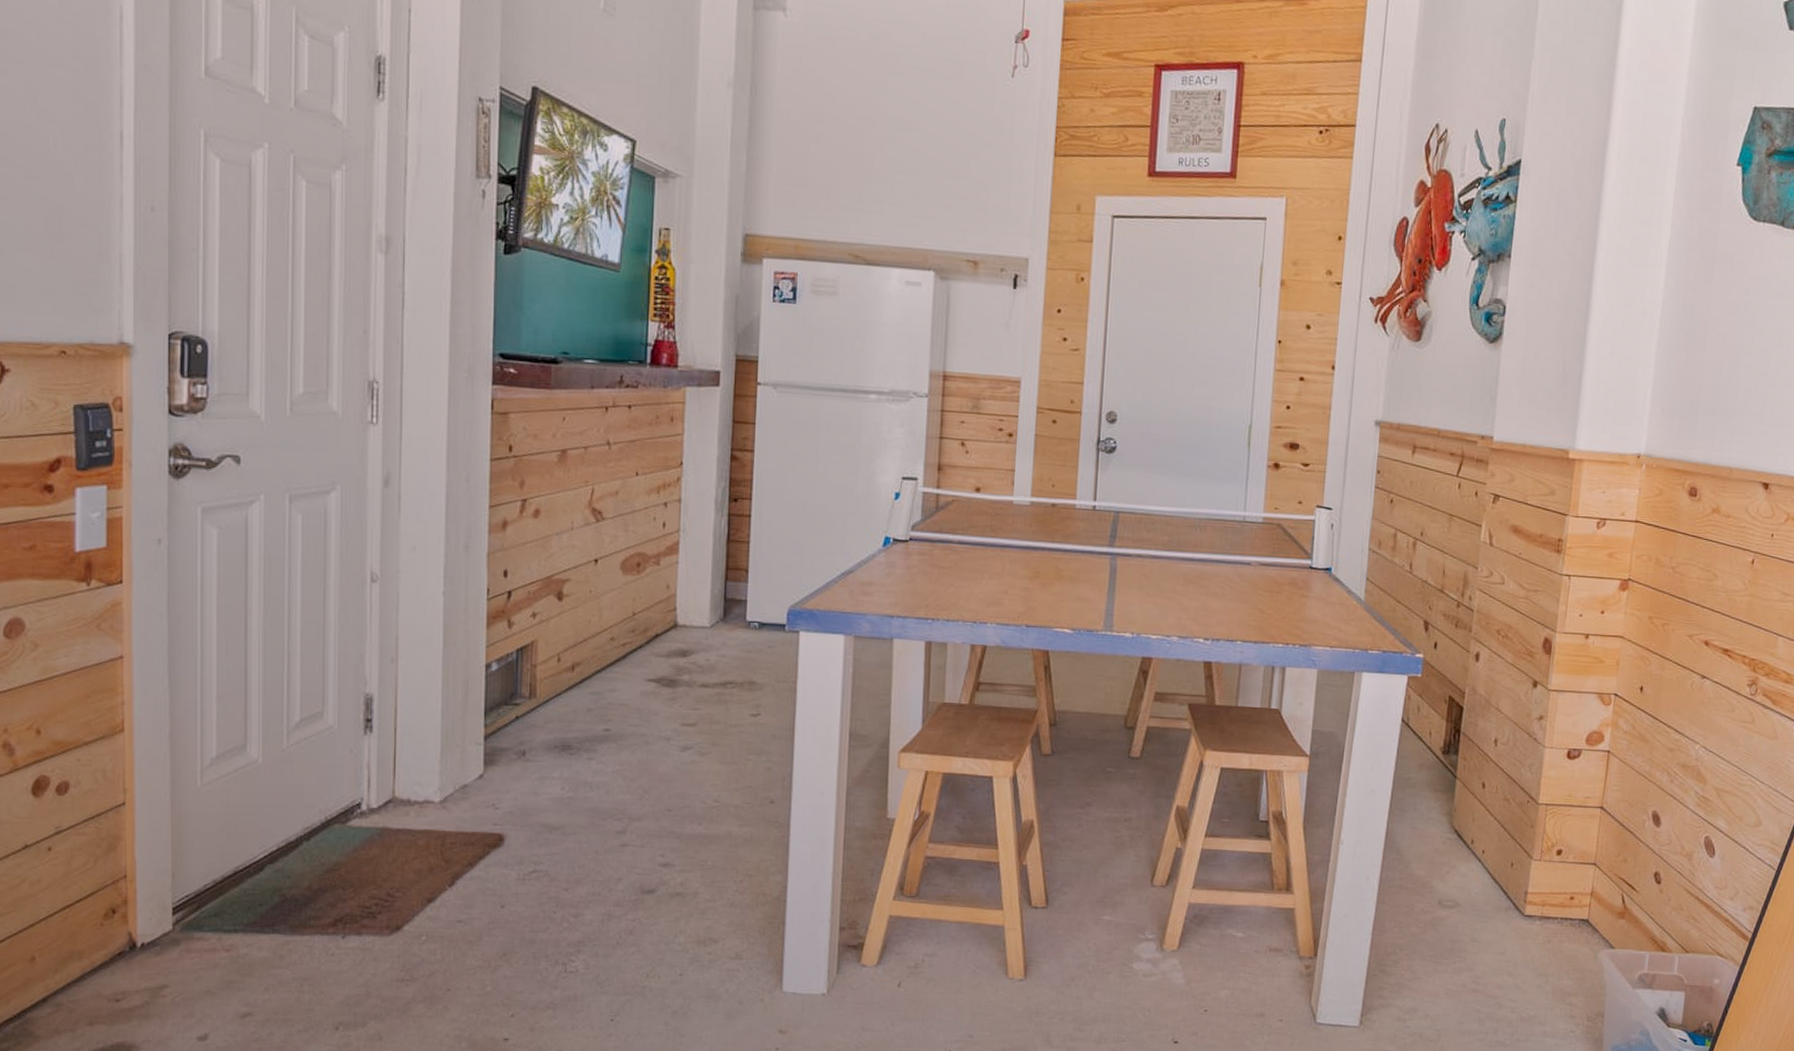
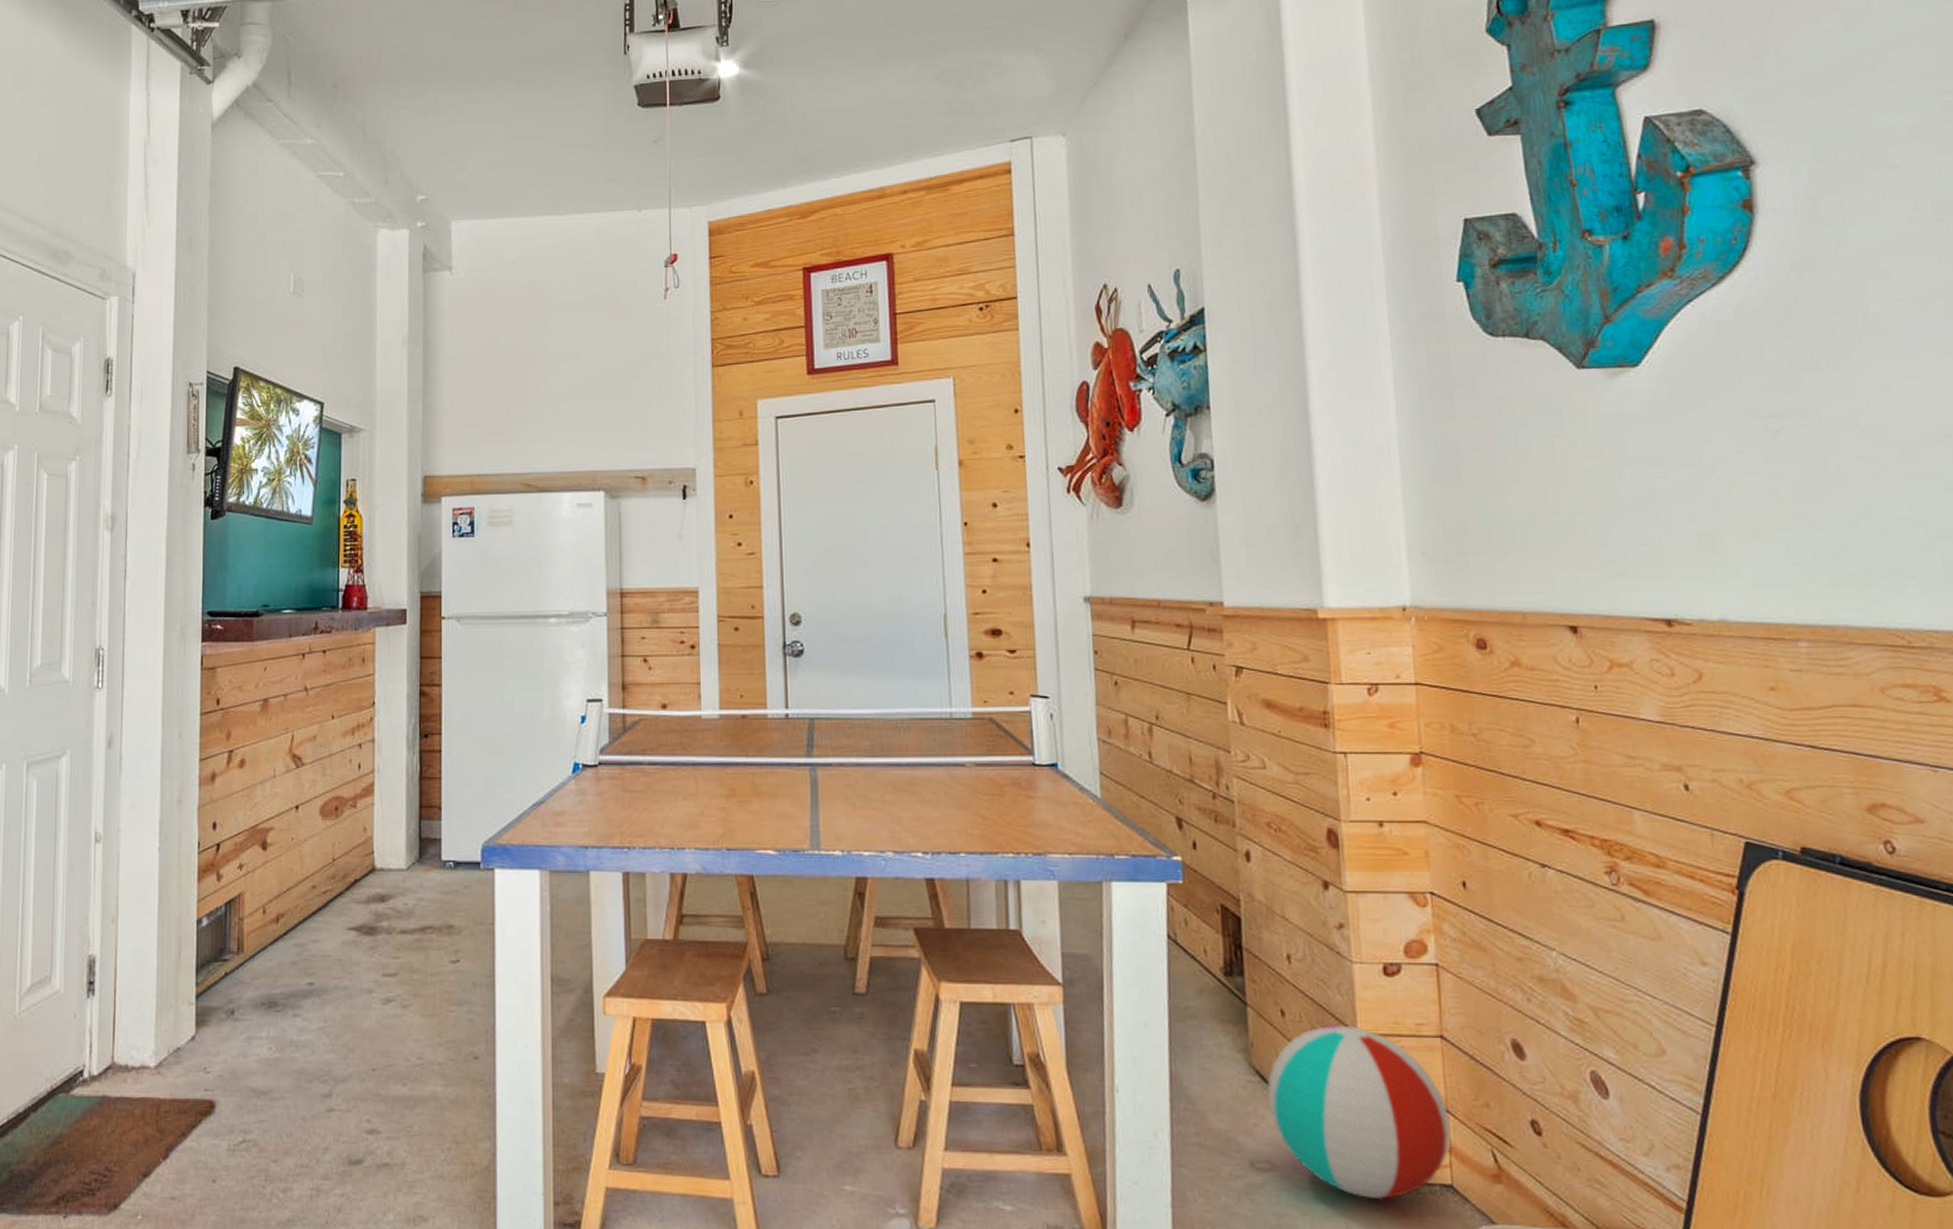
beach ball: none [1460,796,1596,931] -> present [1267,1025,1451,1200]

